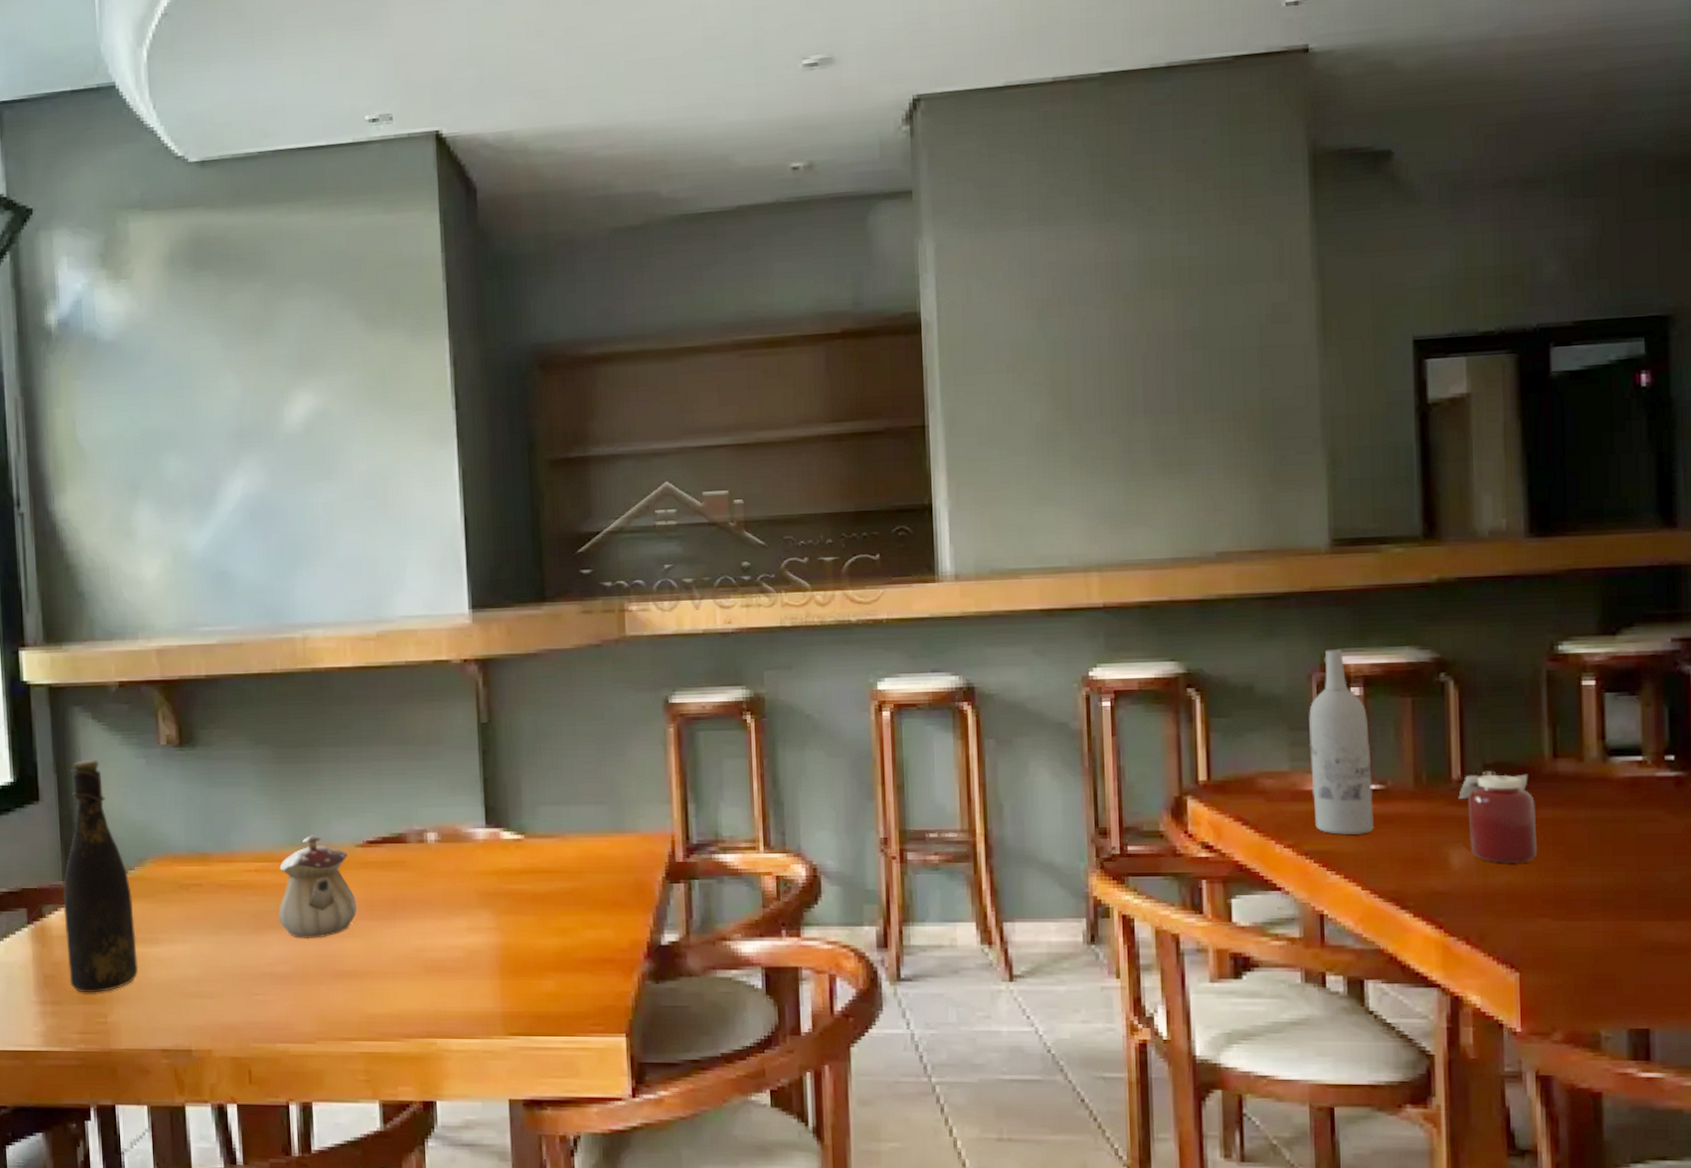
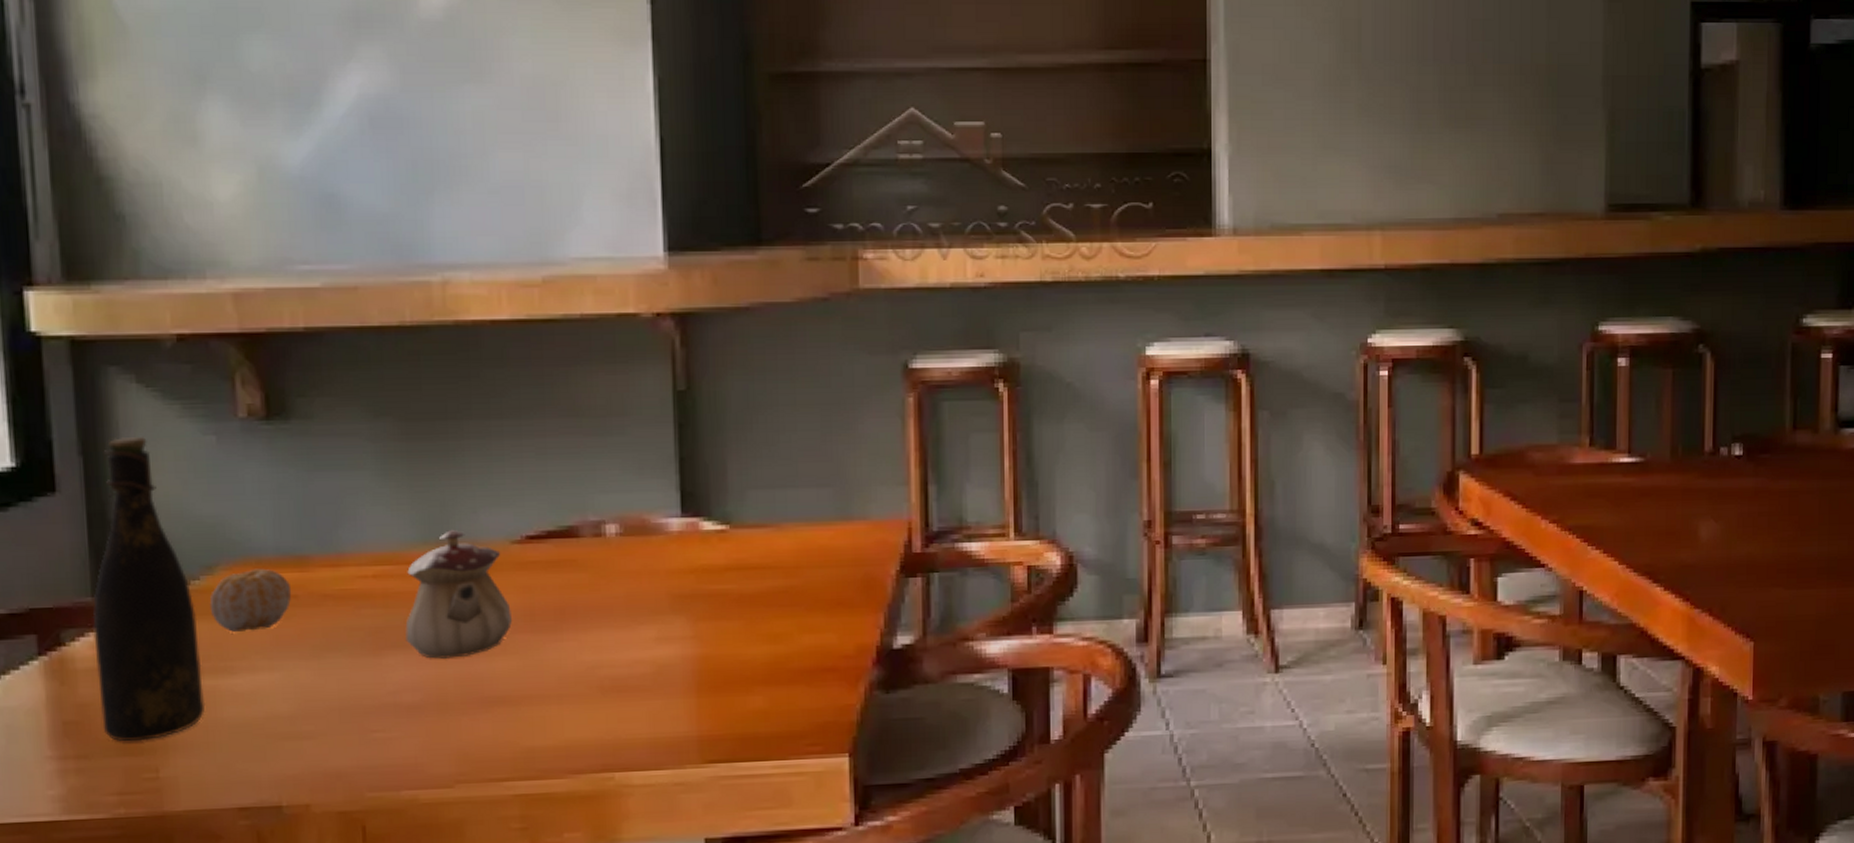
fruit: none [141,862,198,912] -> present [209,568,292,633]
wine bottle: present [1309,649,1374,835] -> none [1577,319,1633,509]
jar: present [1458,774,1538,864] -> none [1709,445,1775,535]

